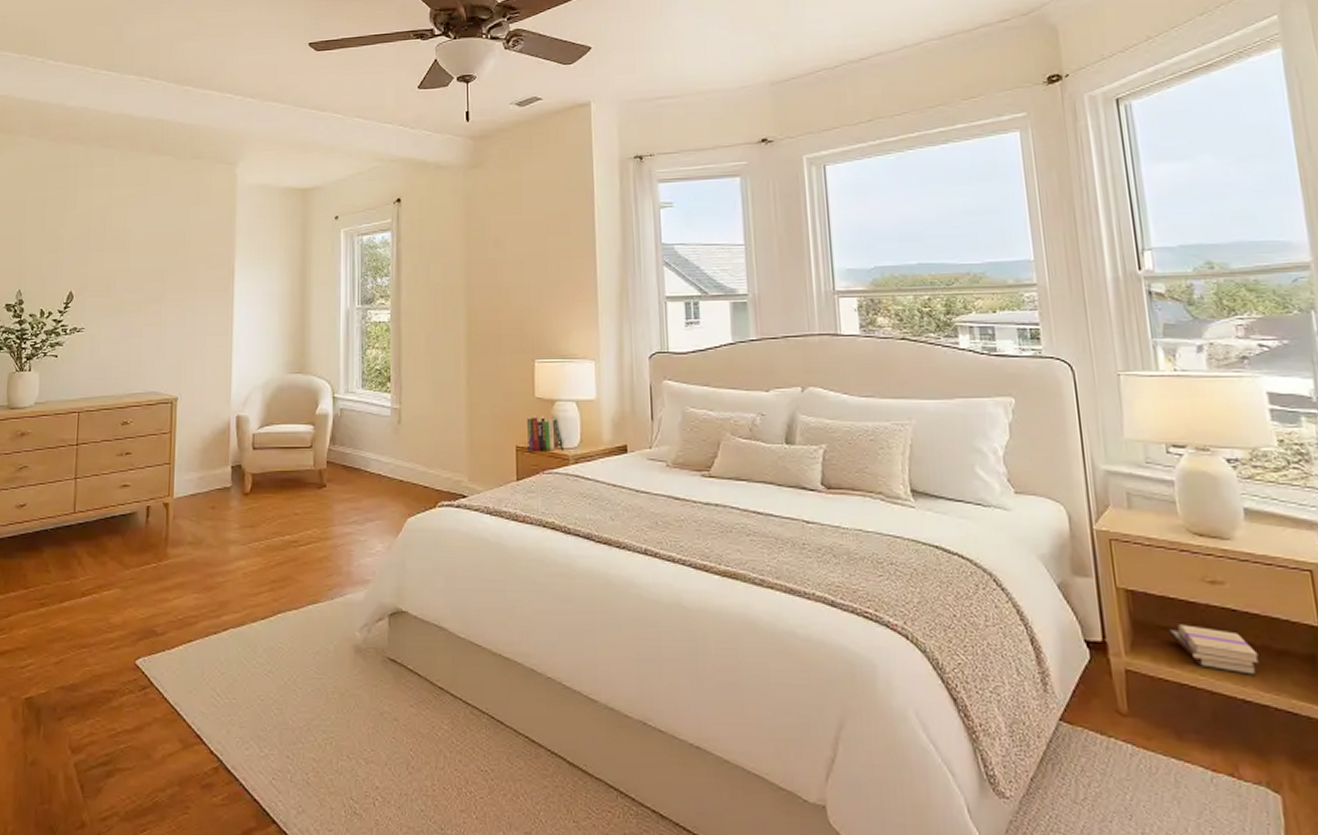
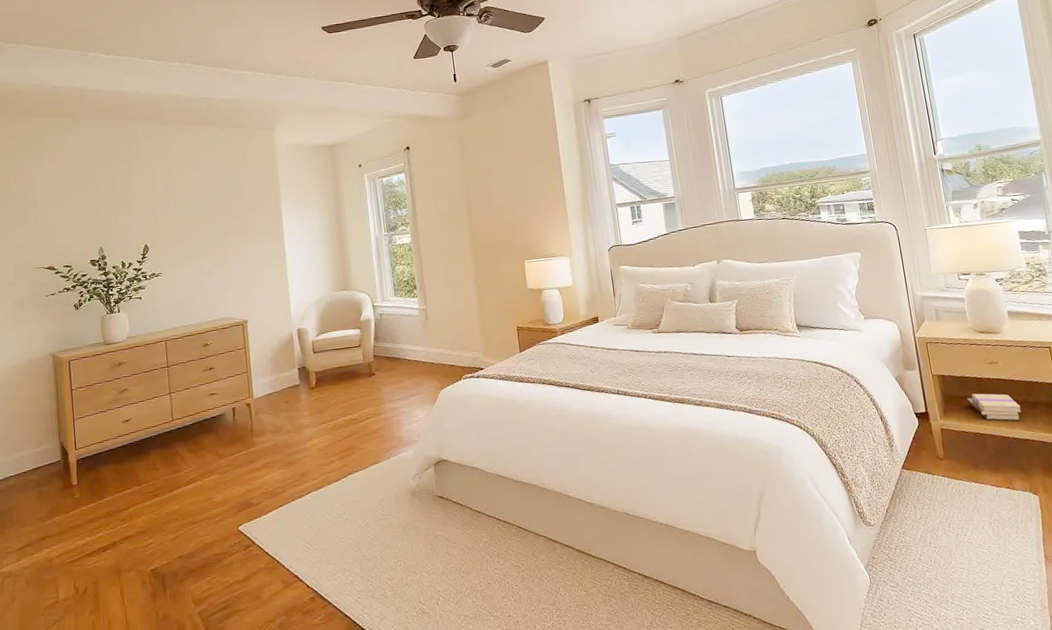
books: present [527,416,565,453] -> none [523,302,553,331]

